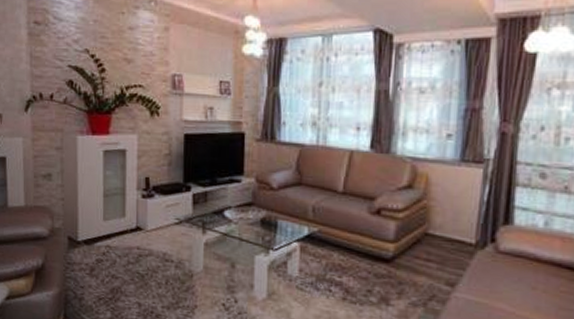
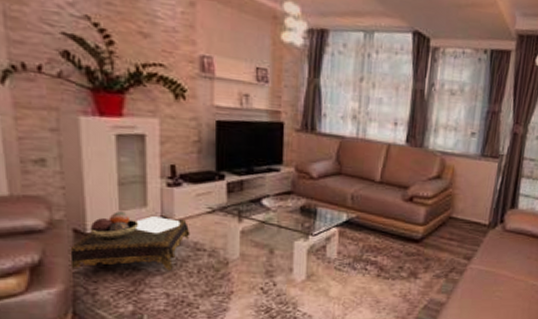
side table: none [63,221,160,280] -> present [68,212,190,270]

